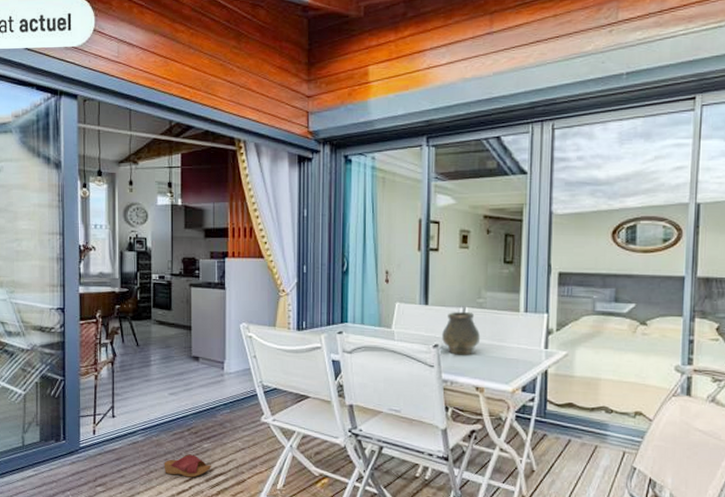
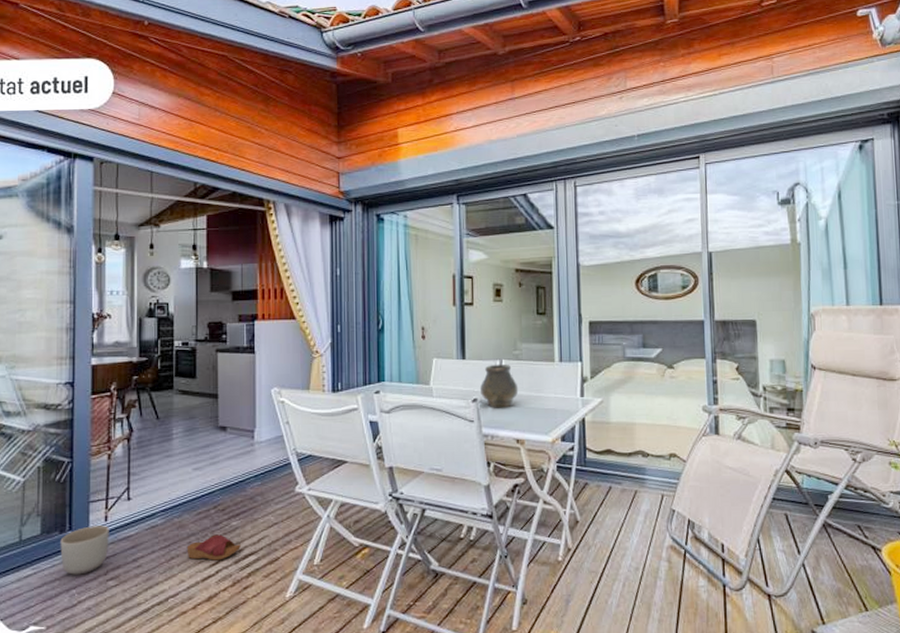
planter: none [56,438,97,479] -> present [60,525,109,575]

